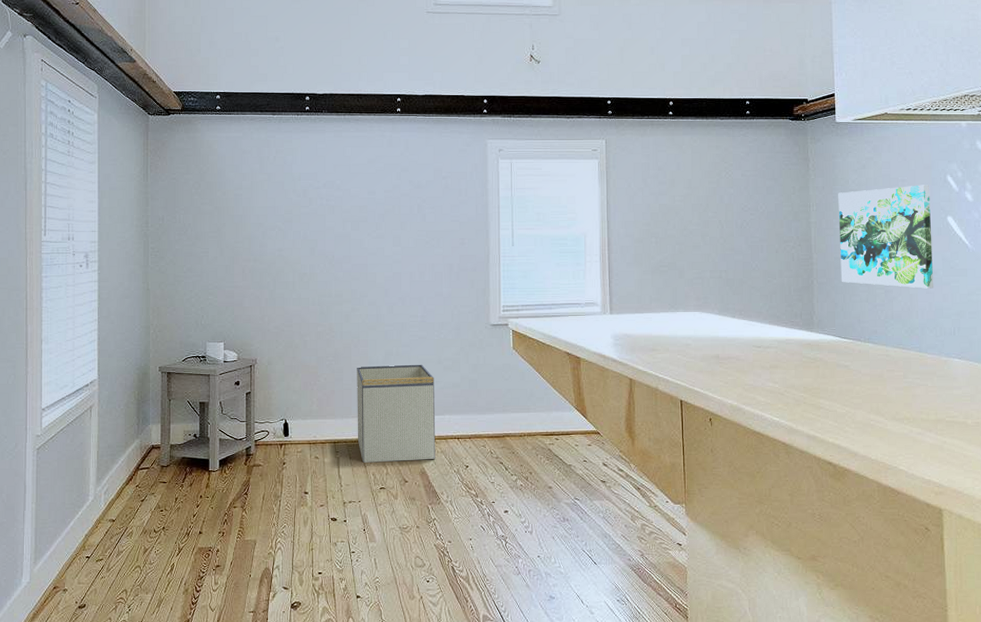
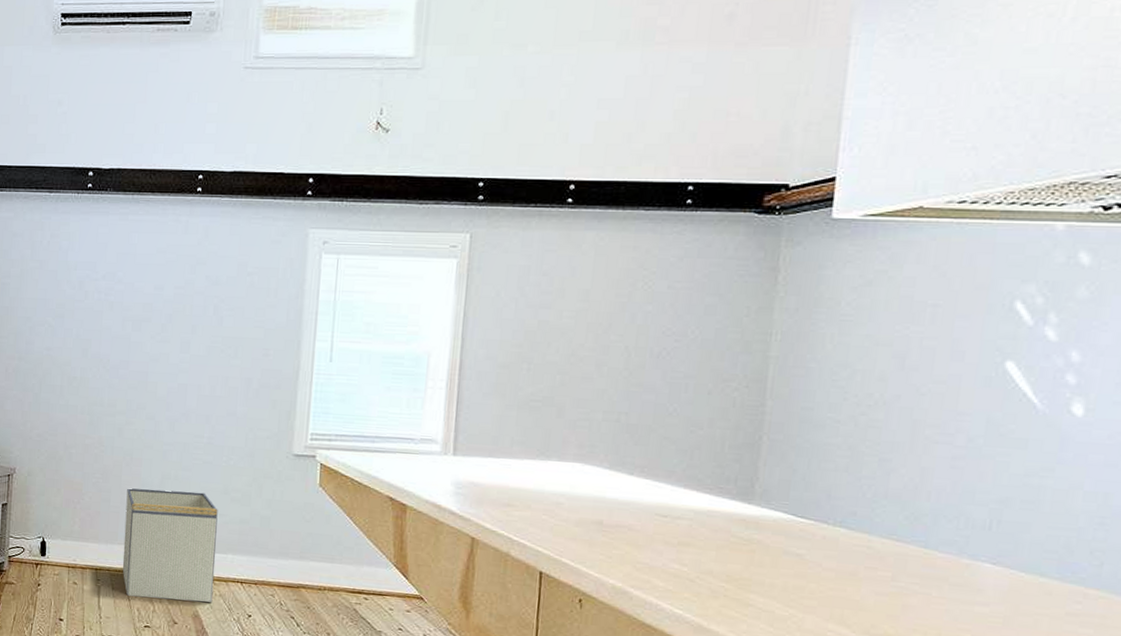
wall art: present [838,185,933,289] -> none [807,313,982,462]

